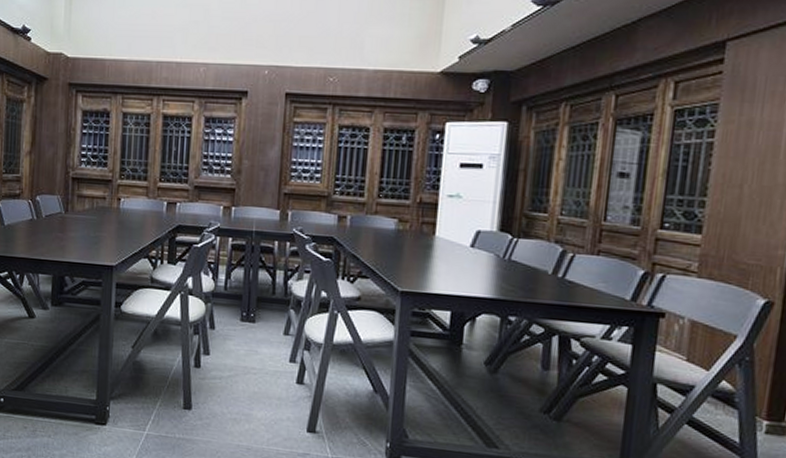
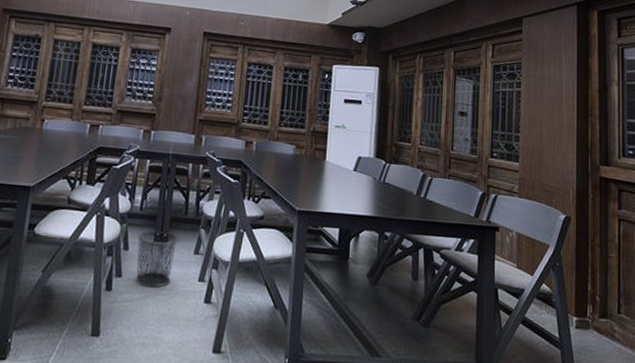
waste bin: none [224,310,266,367] -> present [136,230,178,288]

